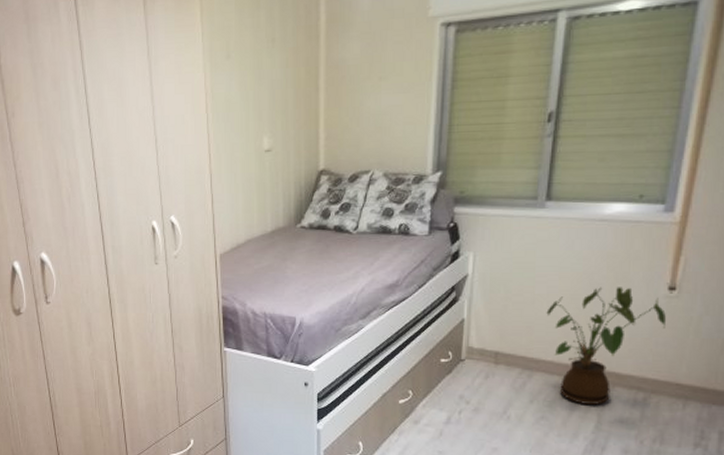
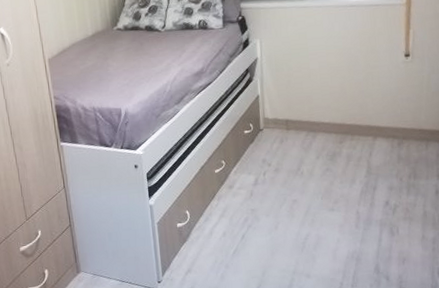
house plant: present [546,287,666,406] -> none [320,57,406,155]

